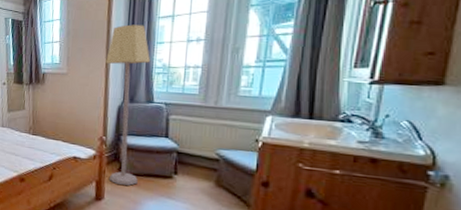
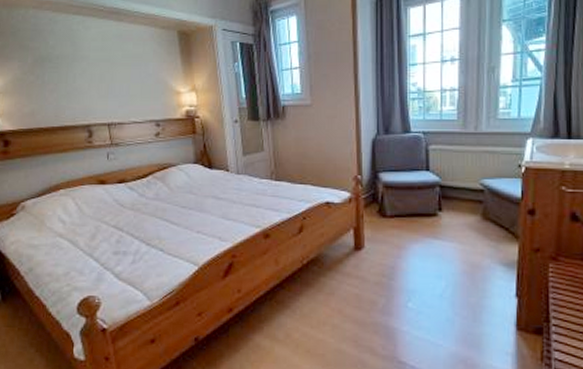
lamp: present [106,24,151,186] -> none [354,45,404,229]

